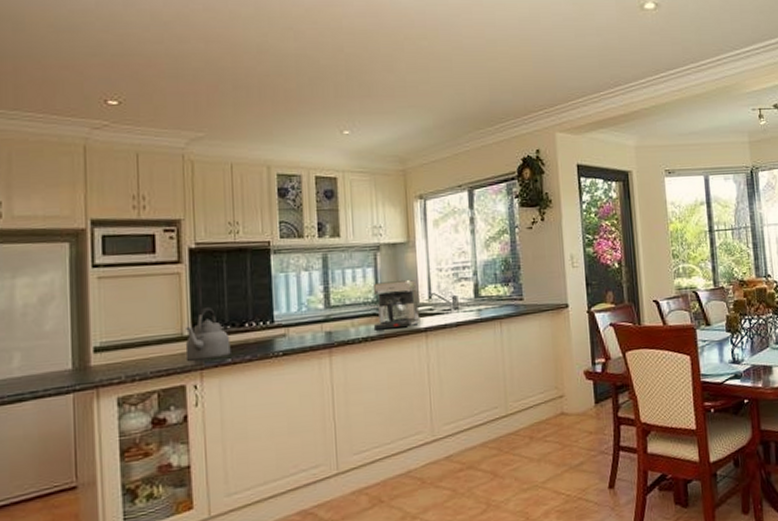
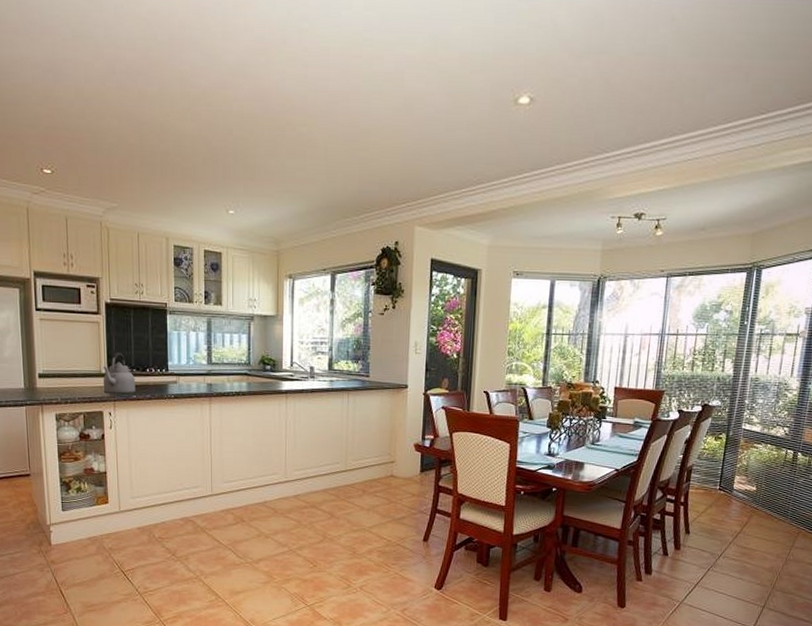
coffee maker: present [374,280,419,330] -> none [246,348,282,388]

